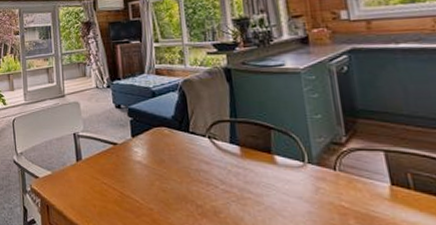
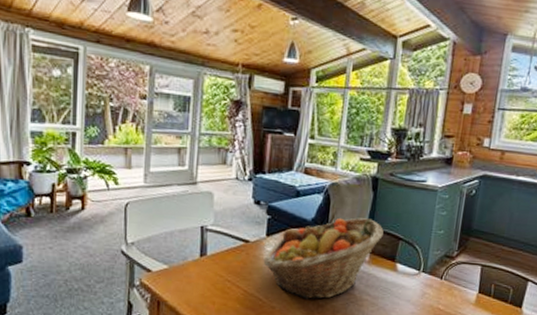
fruit basket: none [133,110,252,200] -> present [263,217,384,300]

